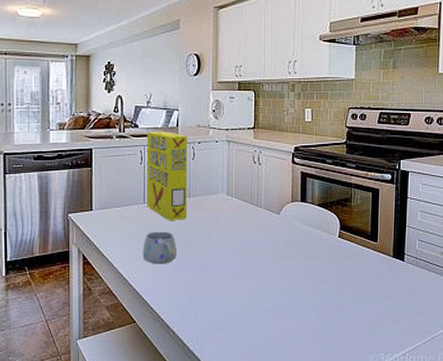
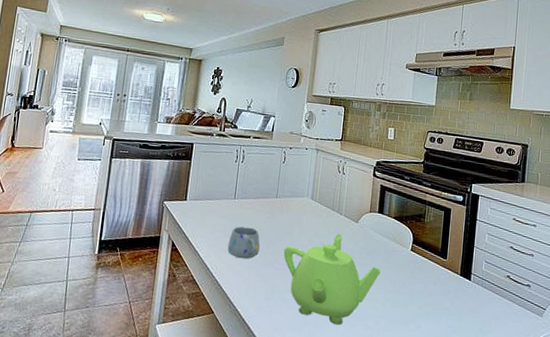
cereal box: present [146,131,188,221] -> none [236,133,281,219]
teapot: none [202,227,308,321] -> present [283,233,381,325]

